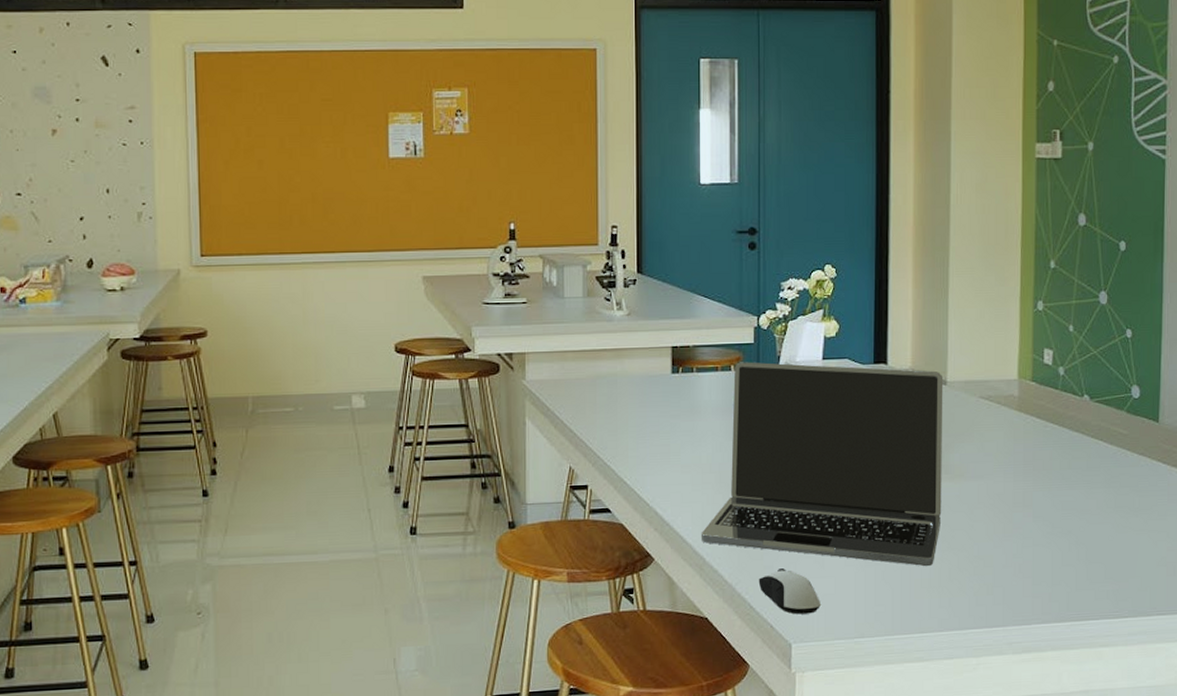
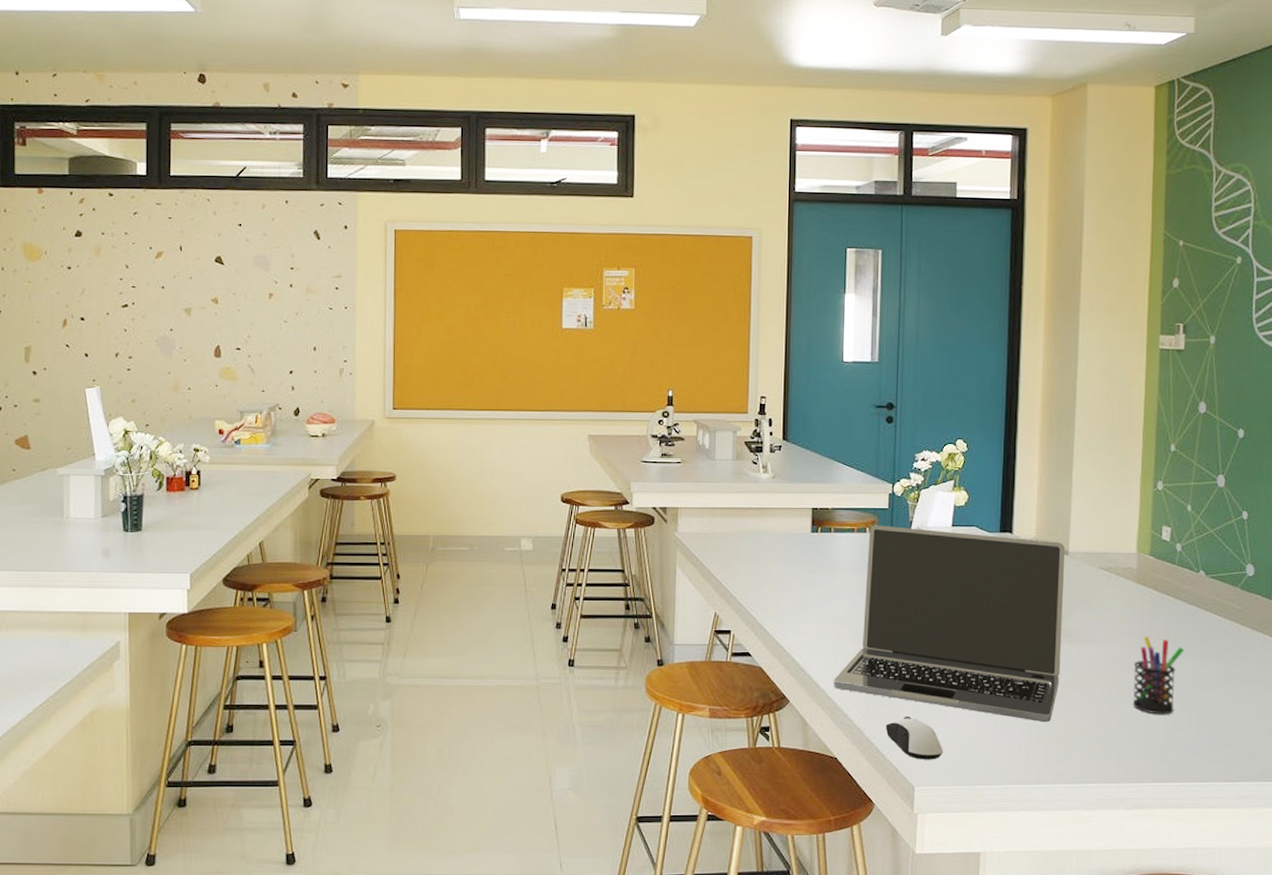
pen holder: none [1018,467,1070,551] -> present [1132,636,1185,715]

